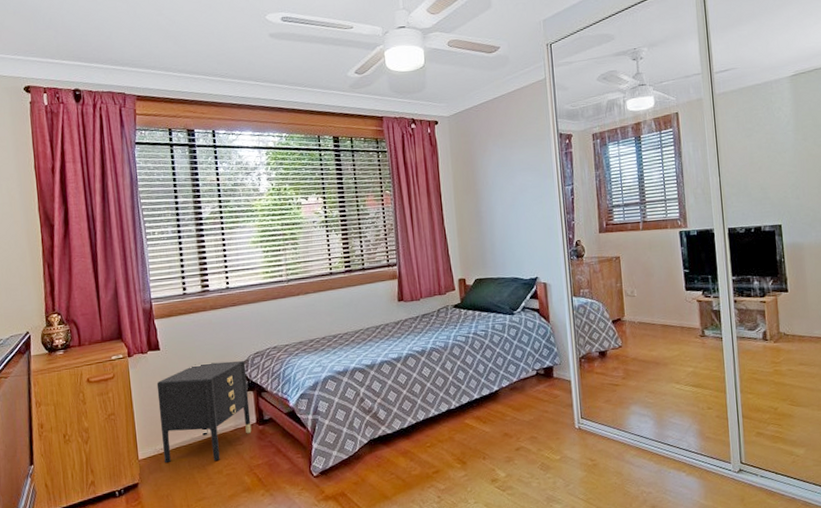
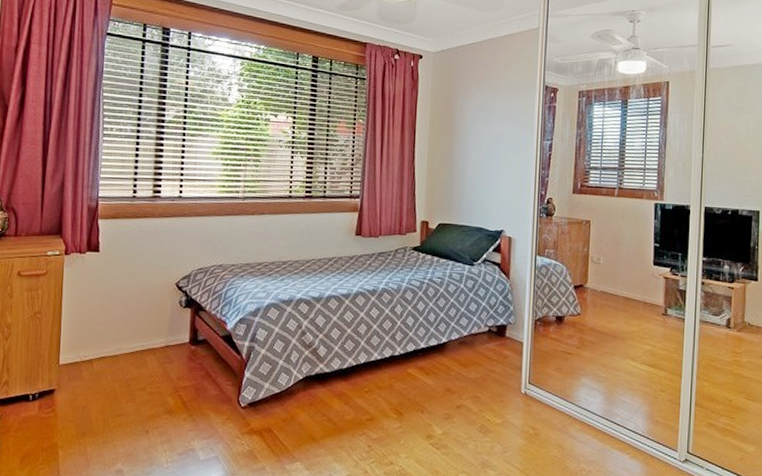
nightstand: present [156,360,252,464] -> none [86,272,187,377]

